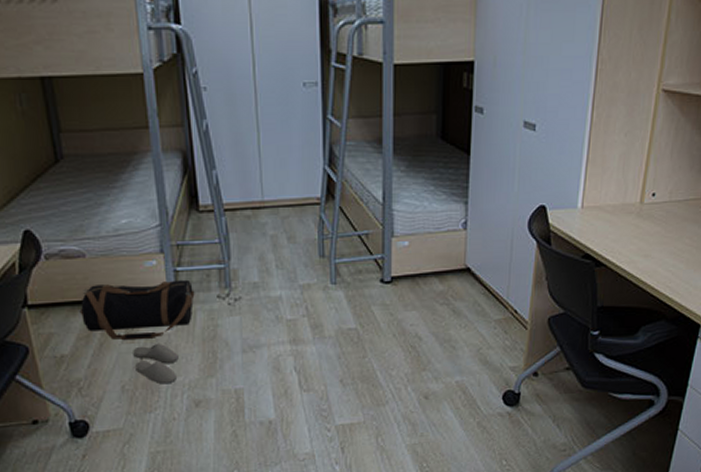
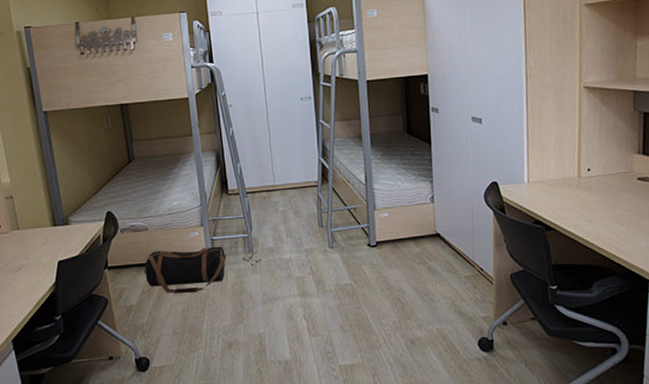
slippers: present [133,343,179,384] -> none [182,296,215,329]

